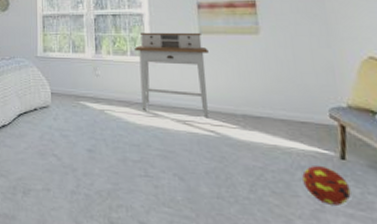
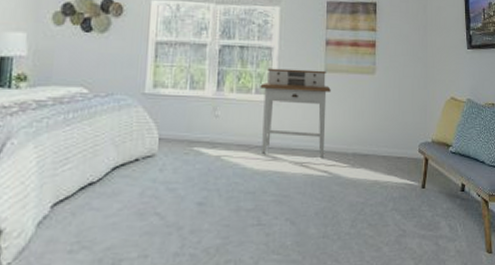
ball: present [302,166,351,206] -> none [393,196,425,229]

